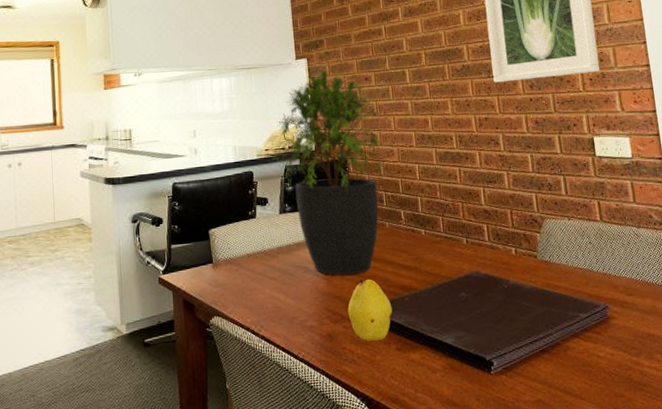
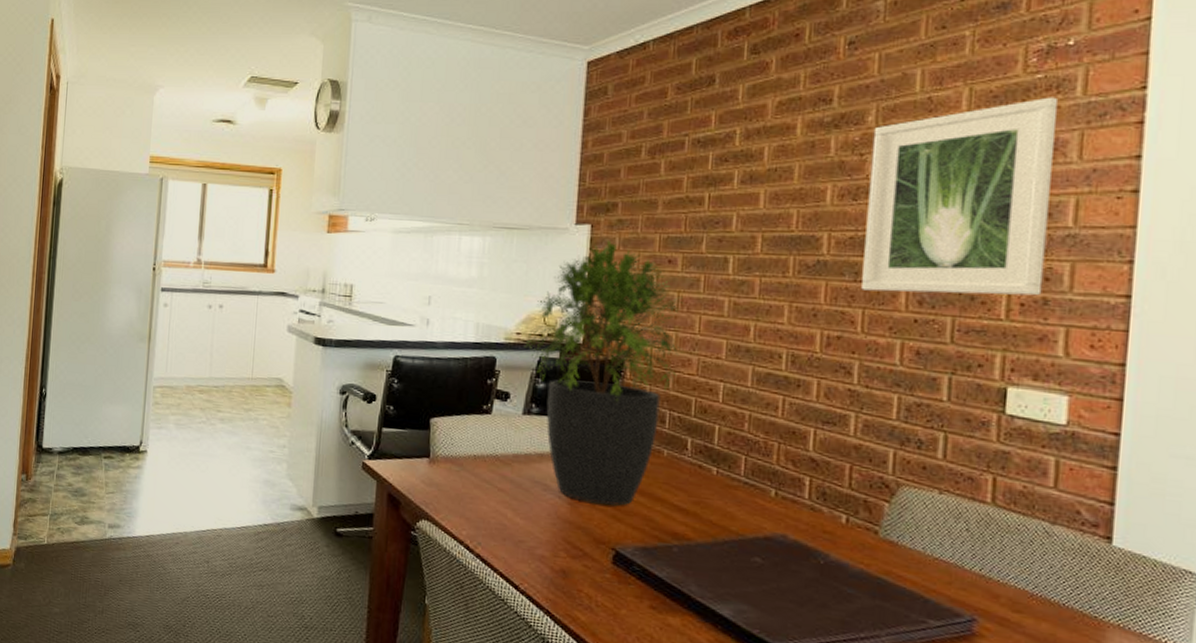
fruit: present [347,279,393,341] -> none [592,513,654,592]

